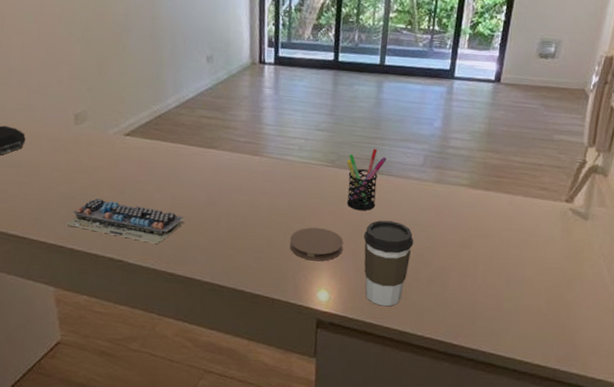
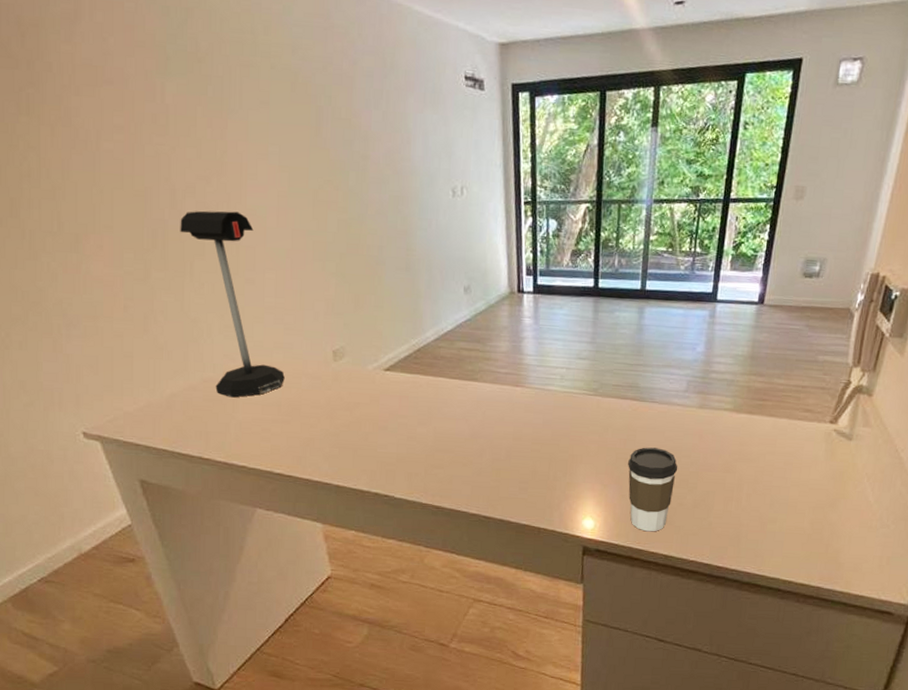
computer keyboard: present [65,198,185,244] -> none [330,435,448,478]
coaster: present [289,227,343,262] -> none [554,456,608,490]
pen holder: present [346,148,387,211] -> none [609,375,649,439]

